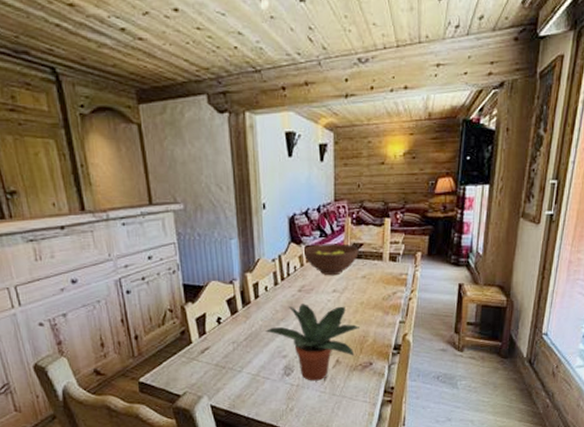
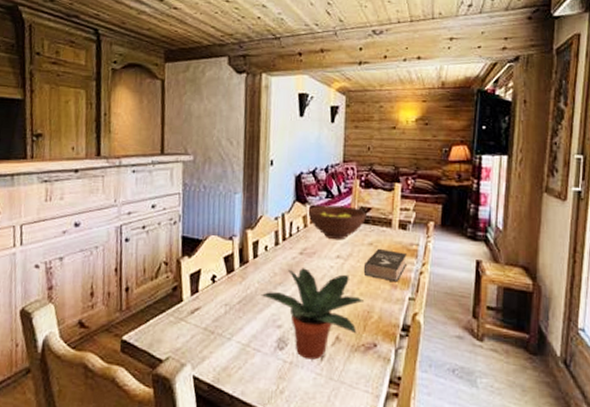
book: none [358,281,397,309] -> present [363,249,407,283]

